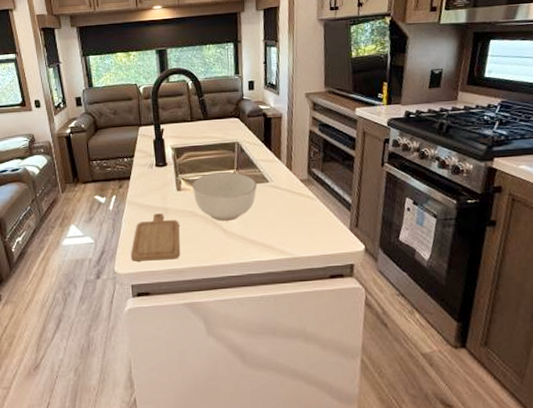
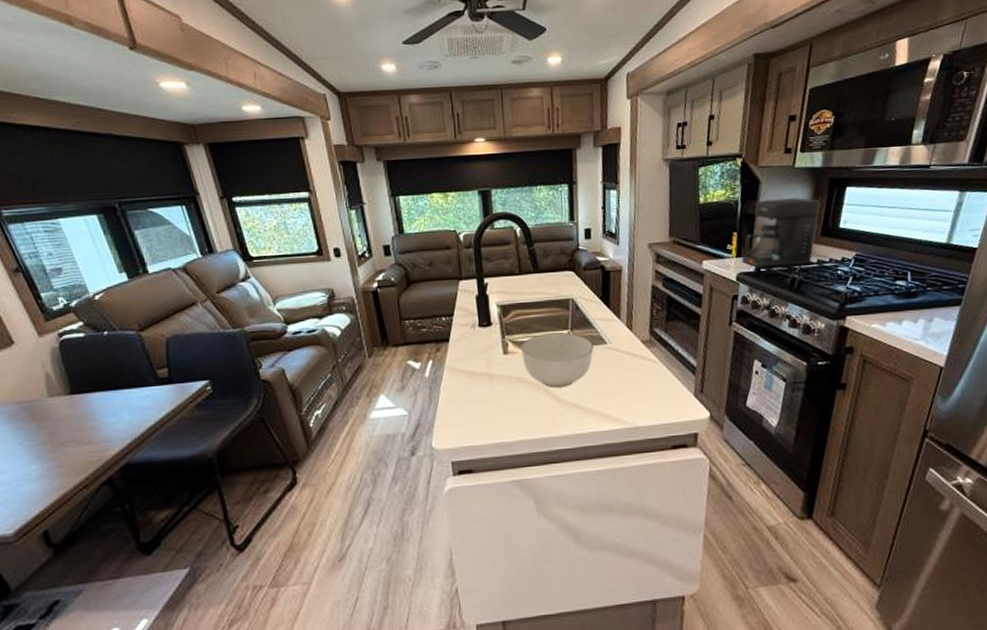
chopping board: present [130,213,180,262] -> none [450,380,507,435]
coffee maker: none [392,51,466,115] -> present [742,198,820,269]

